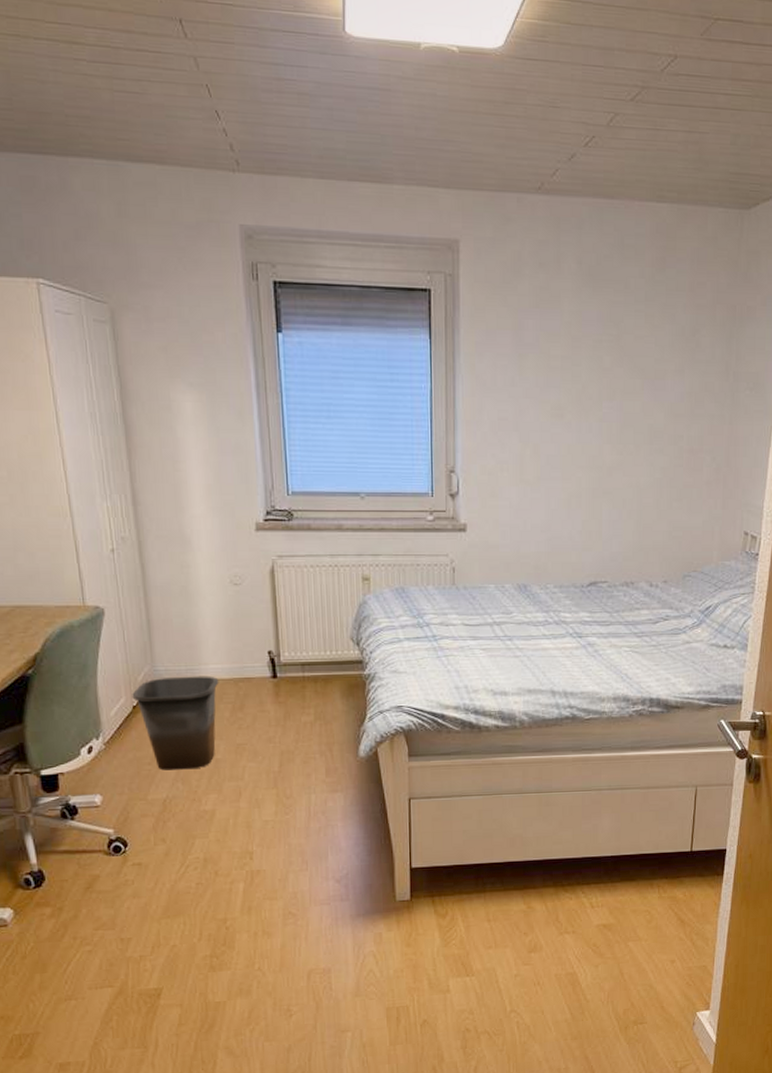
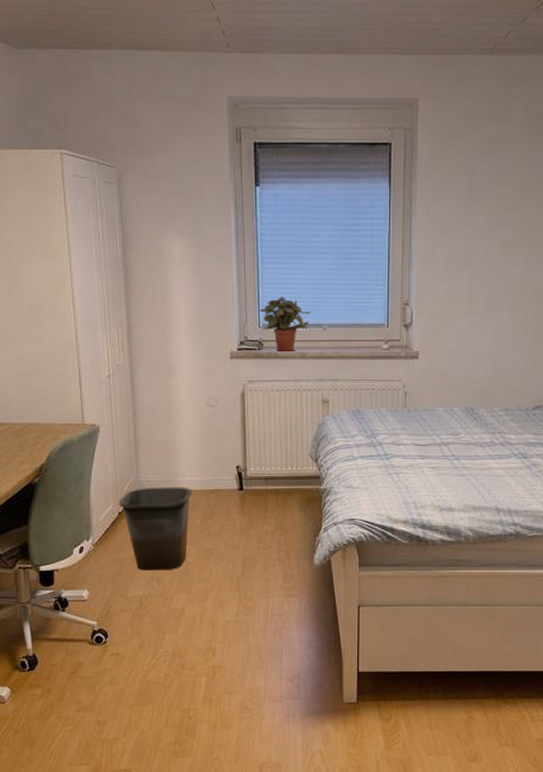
potted plant: none [288,461,347,524] -> present [259,297,311,352]

